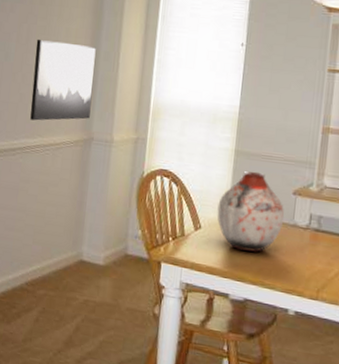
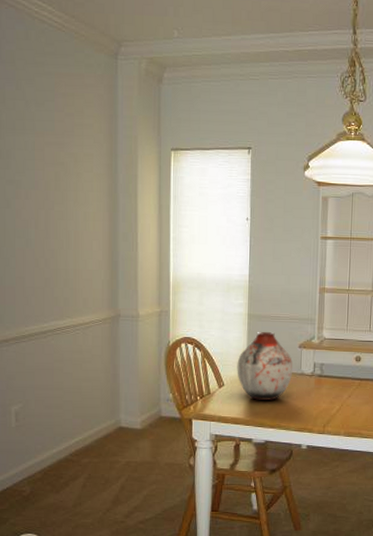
wall art: present [30,39,96,121] -> none [55,224,115,303]

